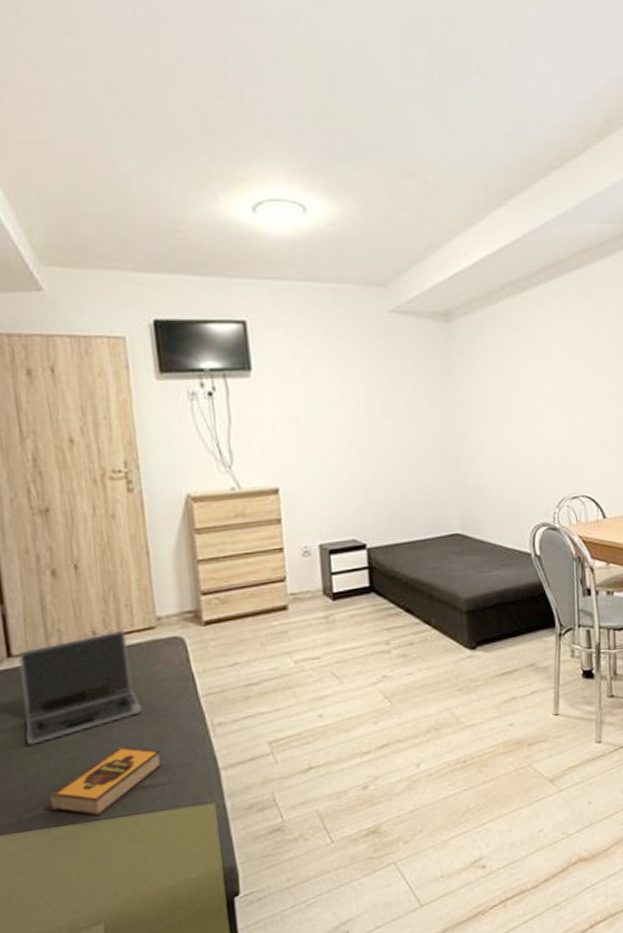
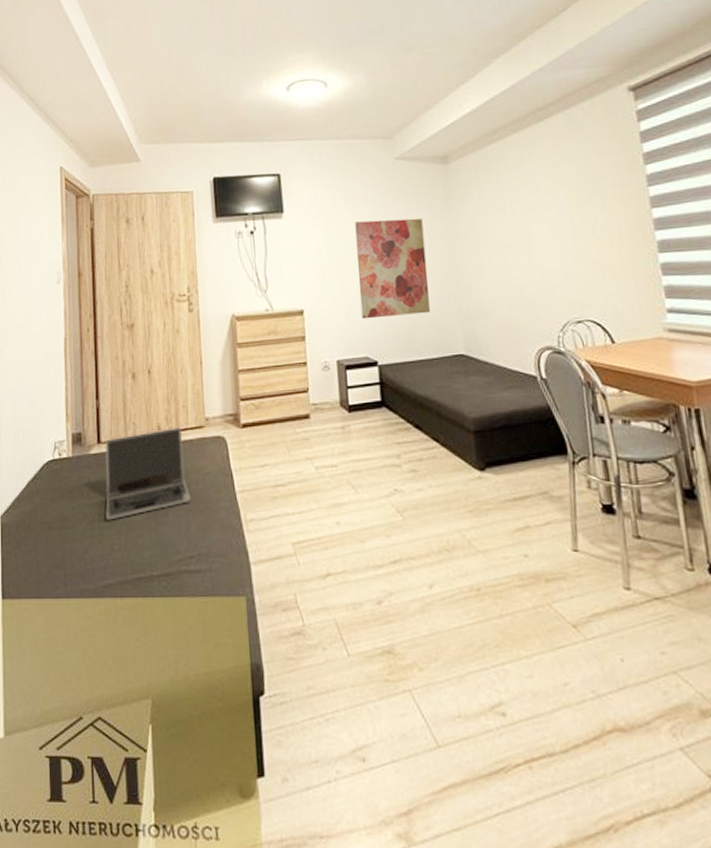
hardback book: present [47,746,162,816] -> none [116,531,204,593]
wall art: none [341,383,425,498] -> present [355,218,430,319]

